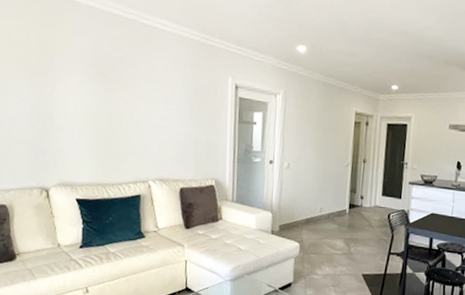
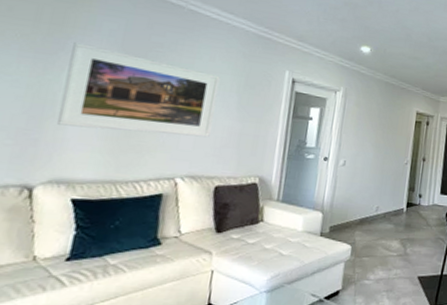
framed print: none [56,63,174,144] -> present [57,42,221,138]

